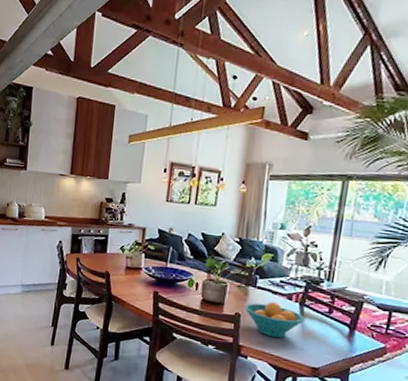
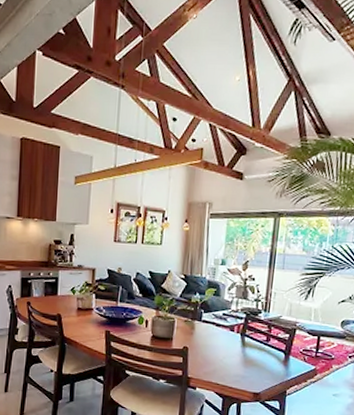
fruit bowl: present [244,302,305,338] -> none [192,334,246,367]

